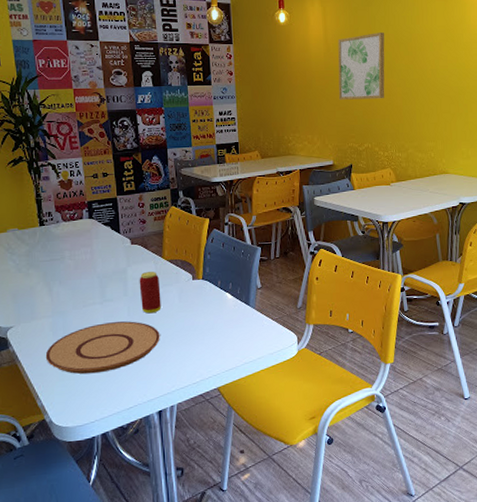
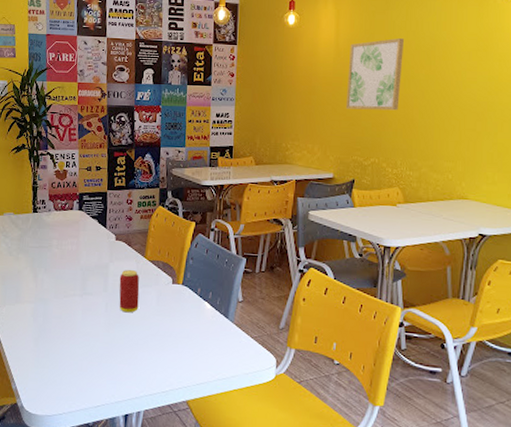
plate: present [45,321,160,374] -> none [24,316,134,366]

